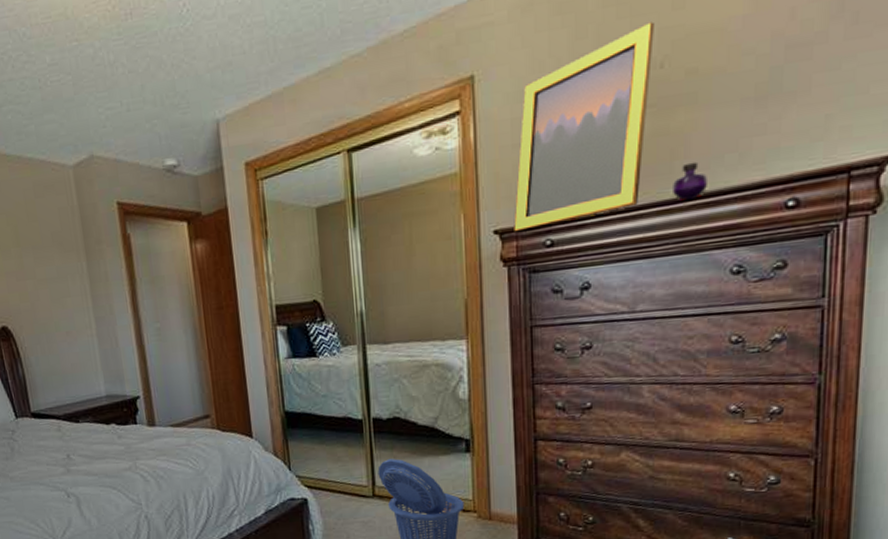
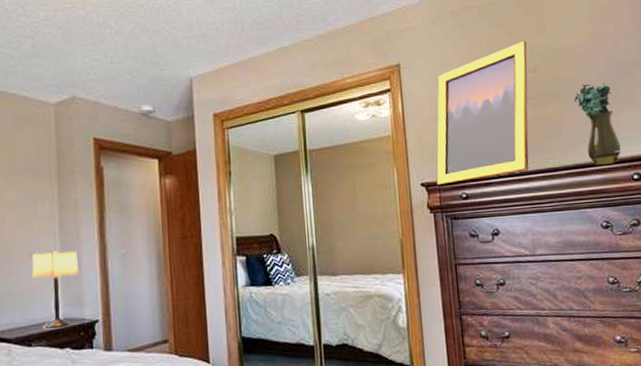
table lamp: none [69,327,115,405] -> present [32,251,78,329]
perfume bottle: present [671,161,709,201] -> none [551,141,577,170]
vase: none [715,72,777,193] -> present [574,83,622,166]

